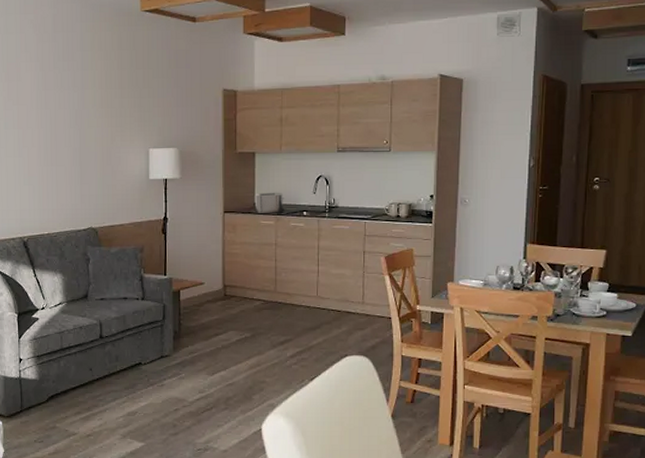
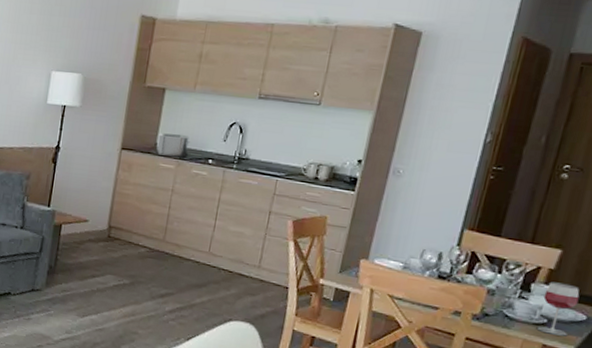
wineglass: none [599,278,627,324] -> present [536,281,580,337]

